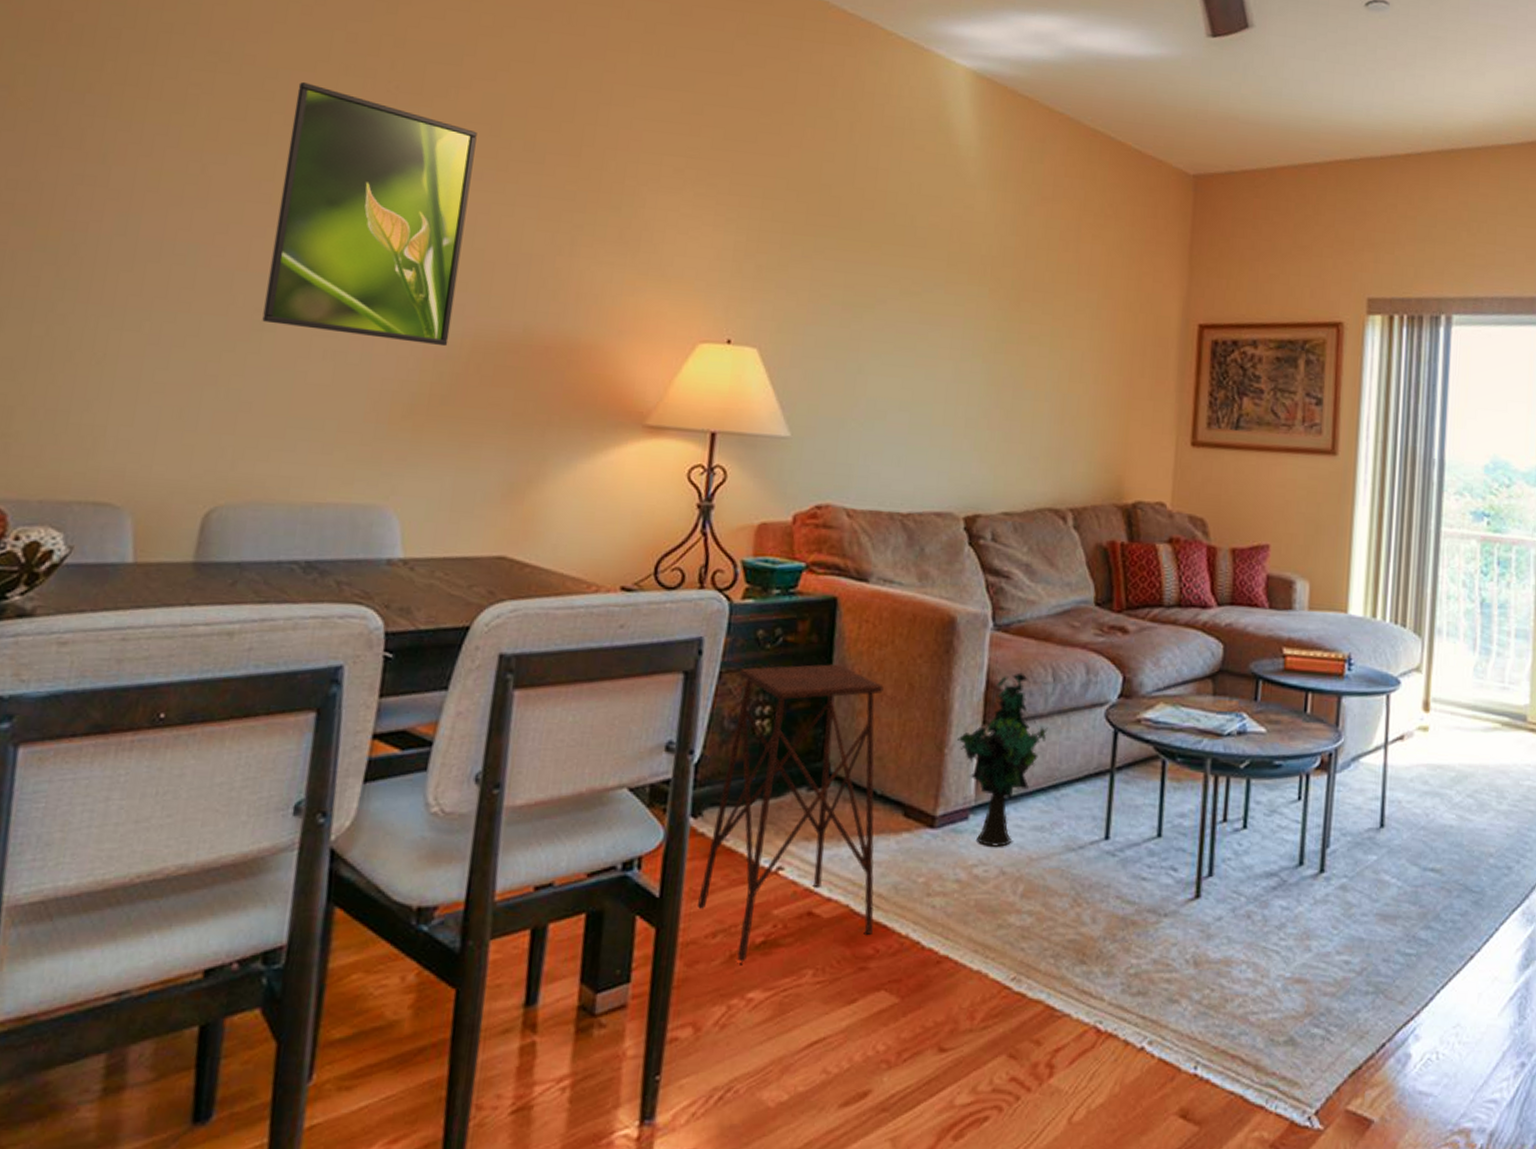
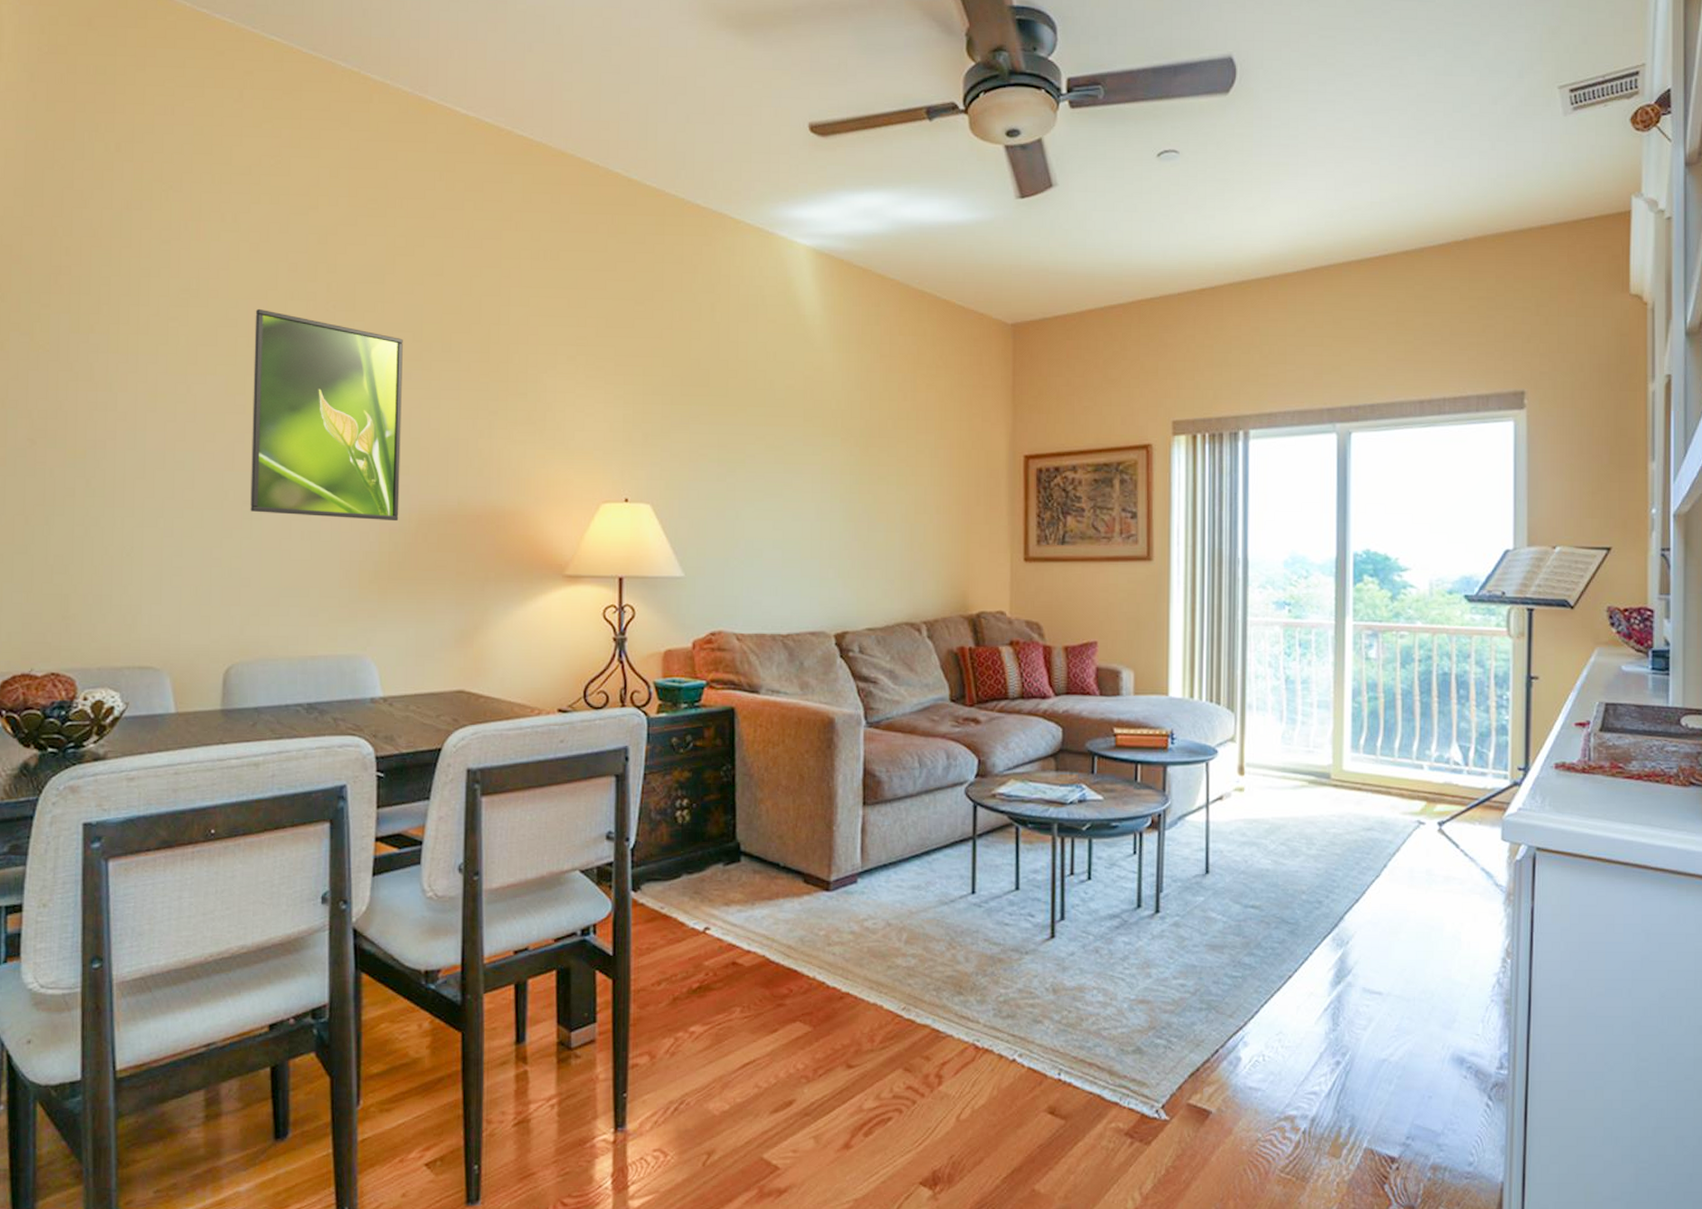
side table: present [698,664,884,963] -> none [644,762,786,1004]
decorative plant: present [957,672,1048,847] -> none [843,761,918,904]

